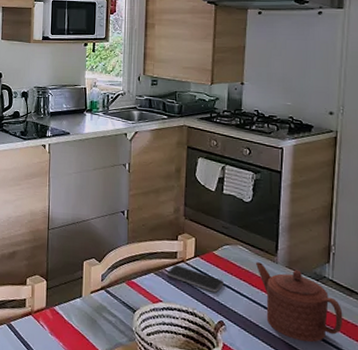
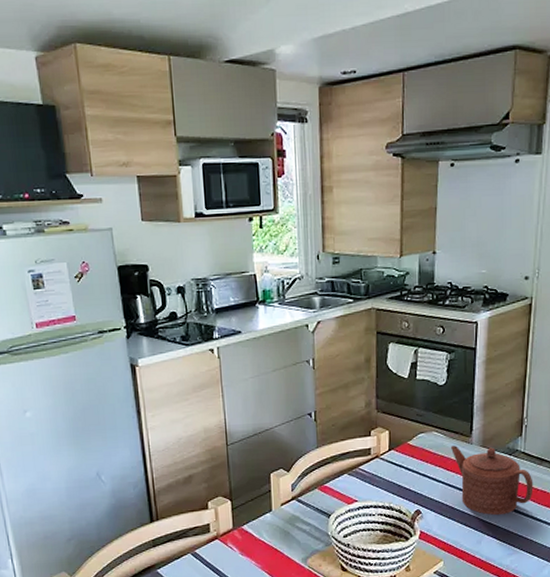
smartphone: present [166,264,224,293] -> none [360,461,419,483]

